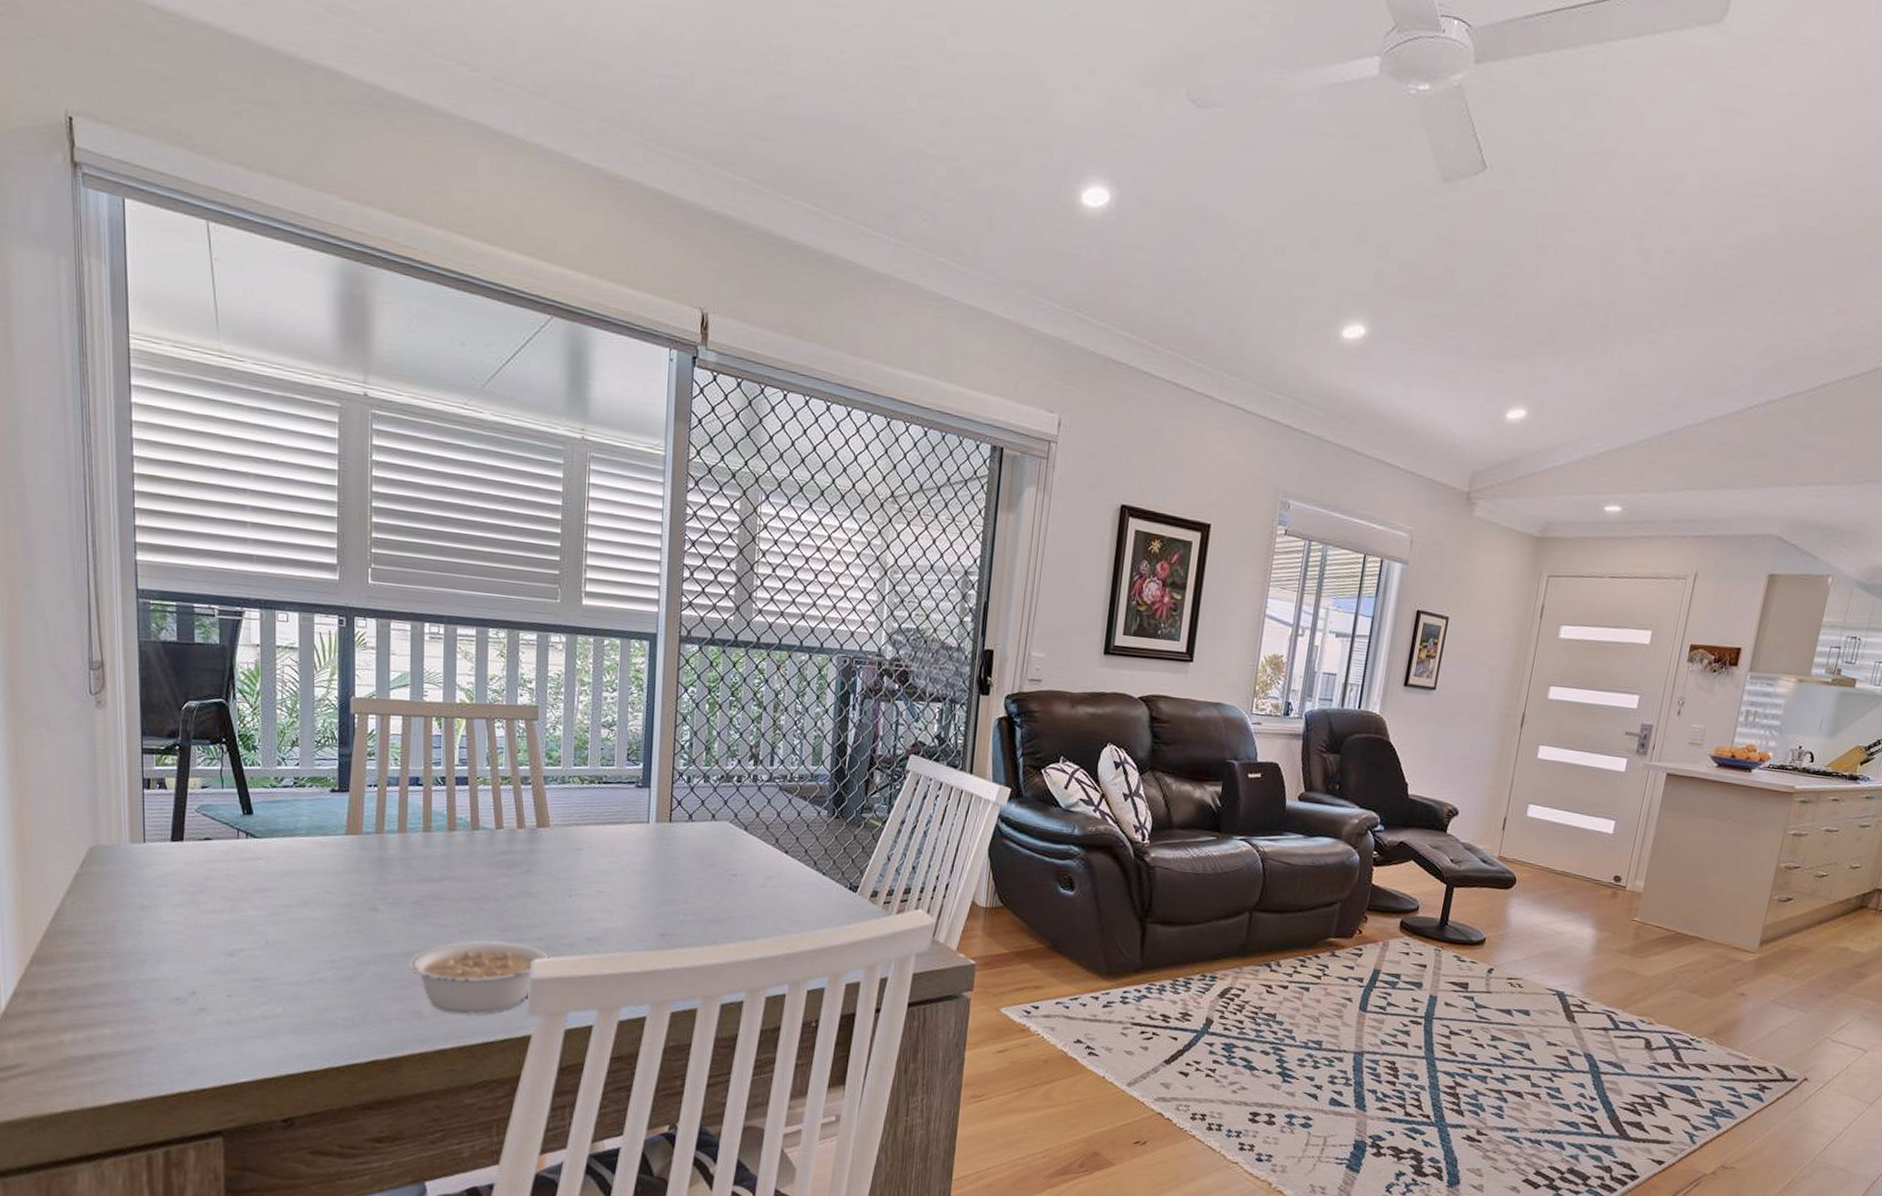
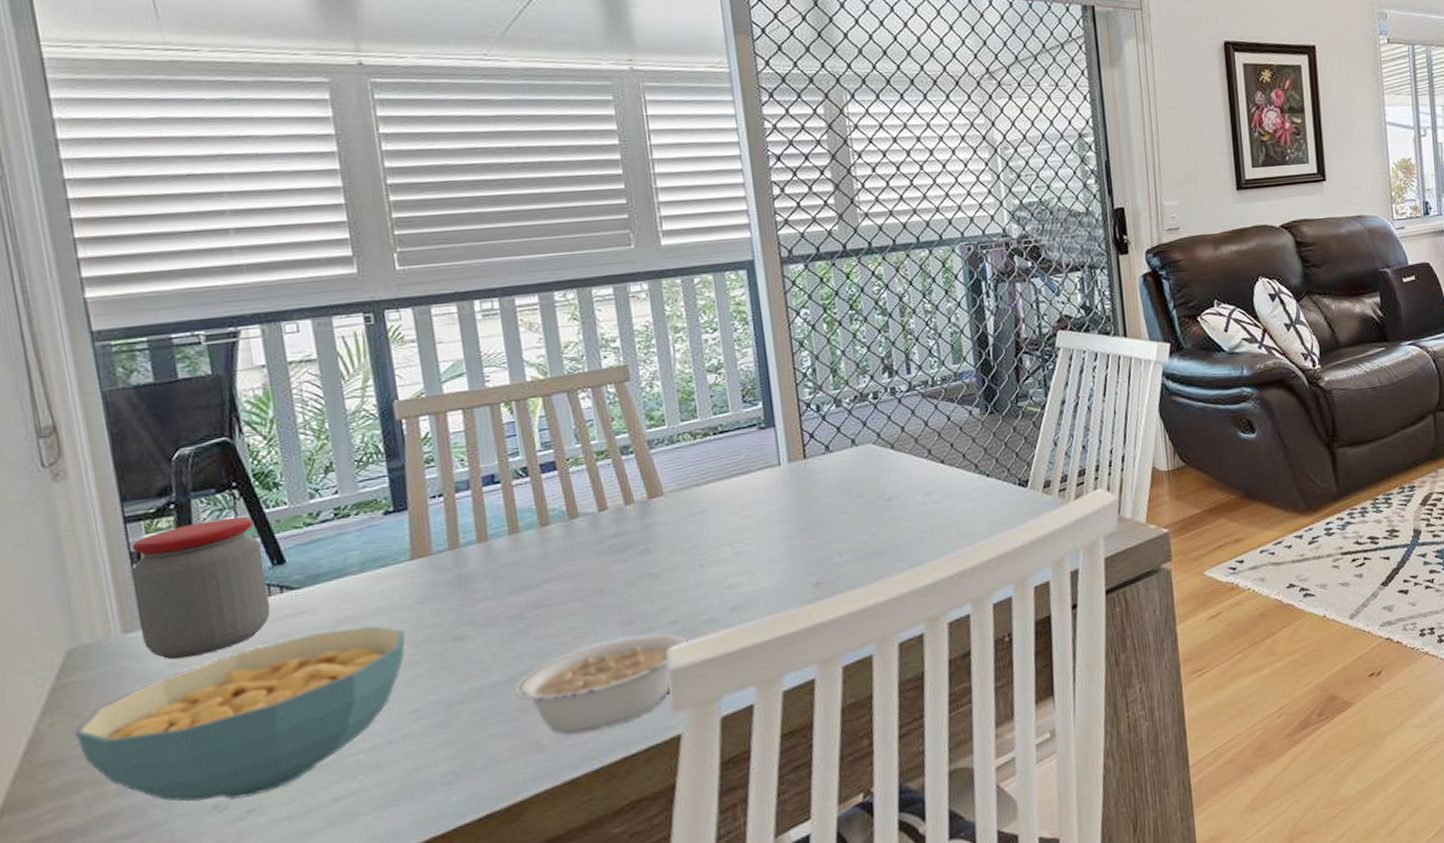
cereal bowl: none [88,878,333,998] -> present [75,626,406,802]
jar: none [141,765,238,875] -> present [131,517,271,660]

